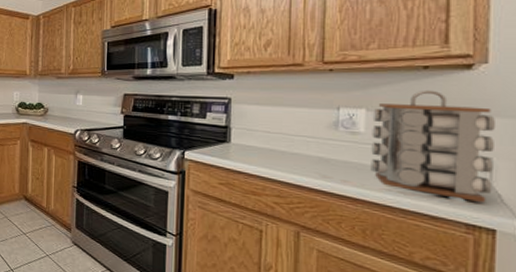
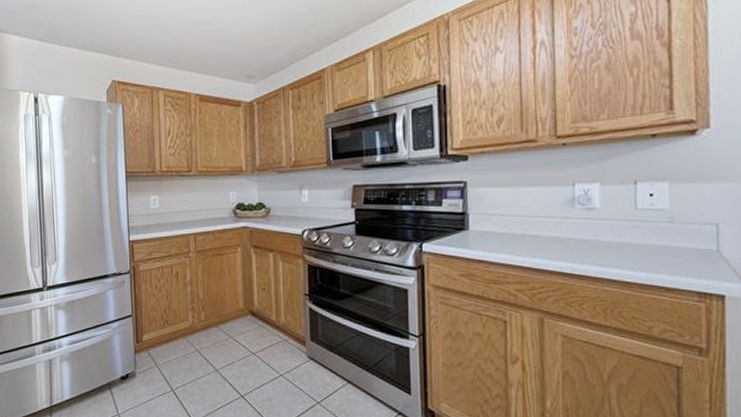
spice rack: present [370,90,497,202] -> none [606,158,720,269]

